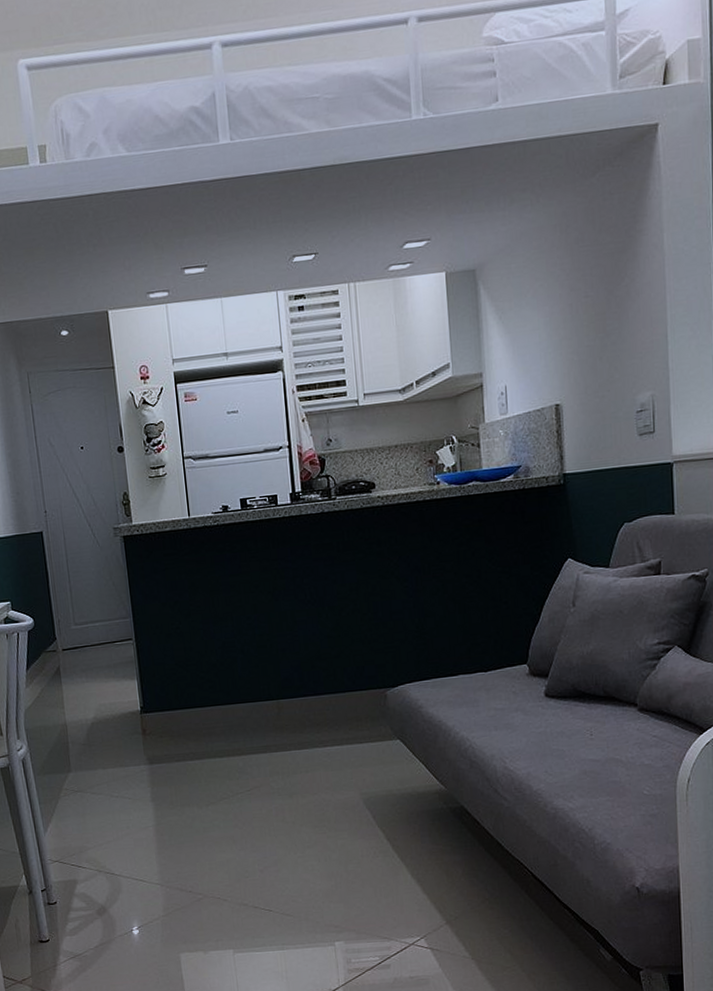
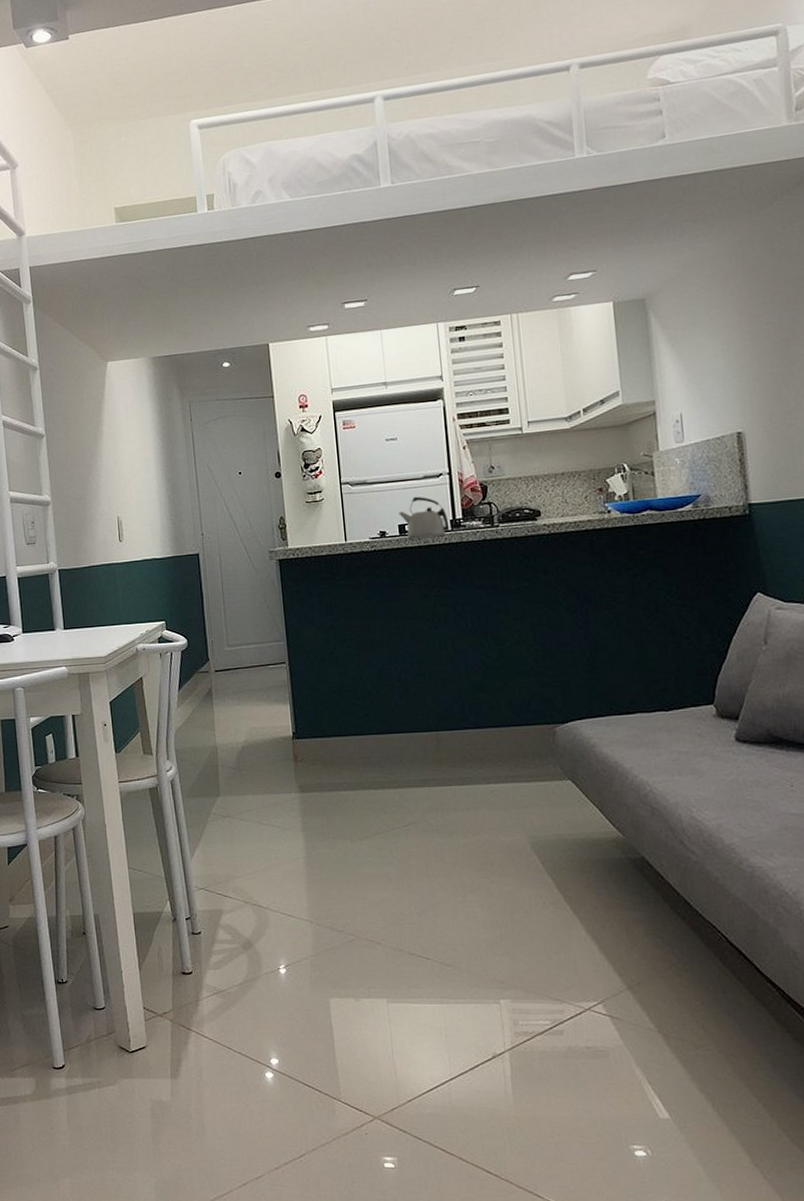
kettle: none [240,470,290,514] -> present [398,496,450,540]

